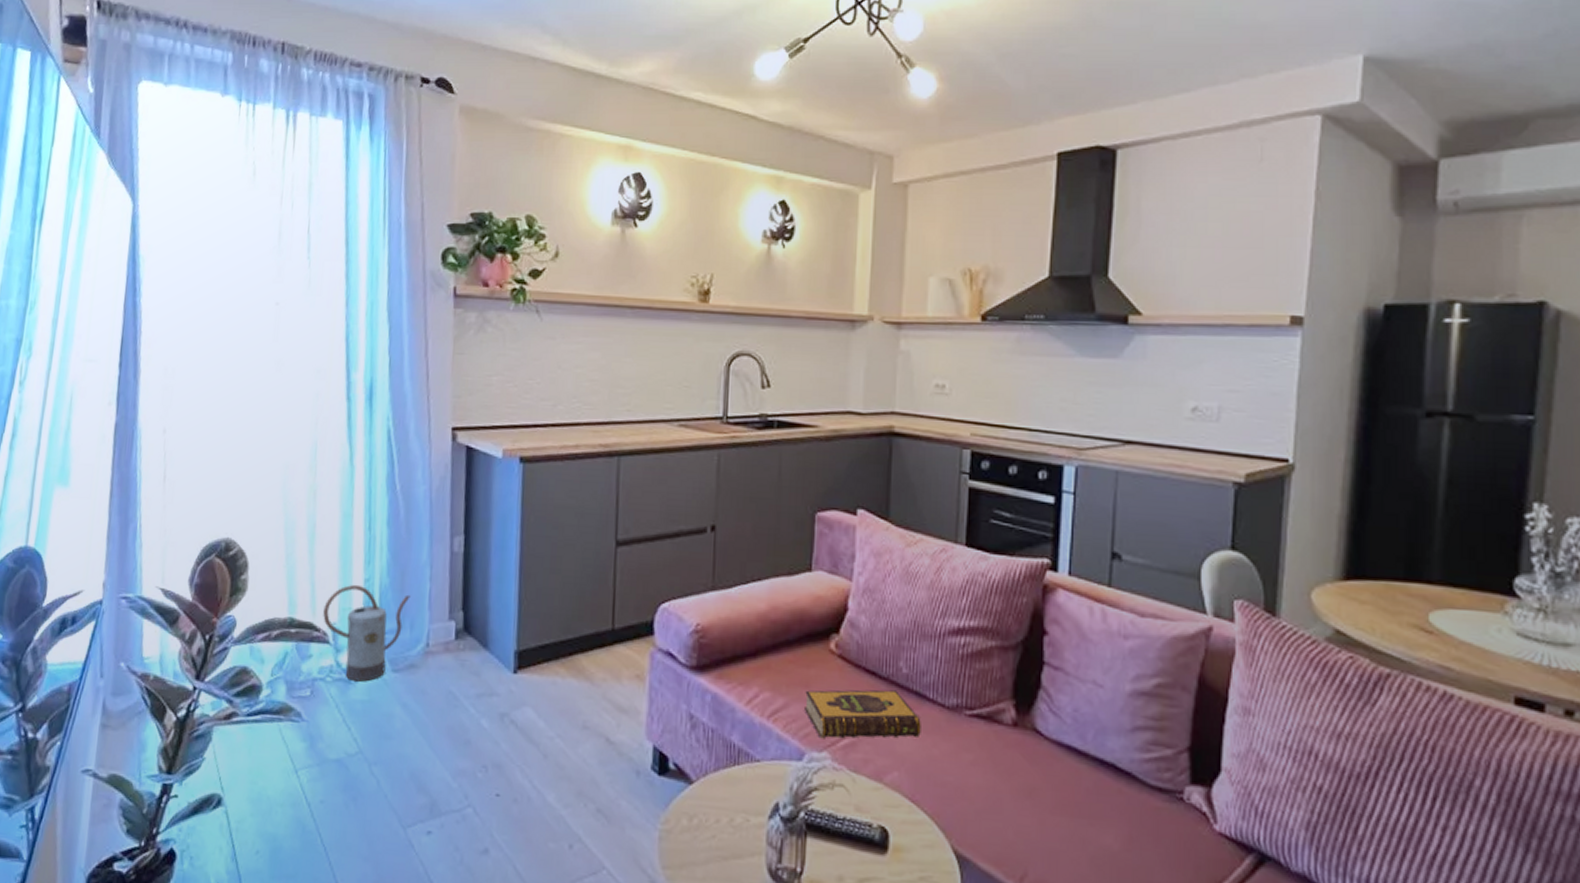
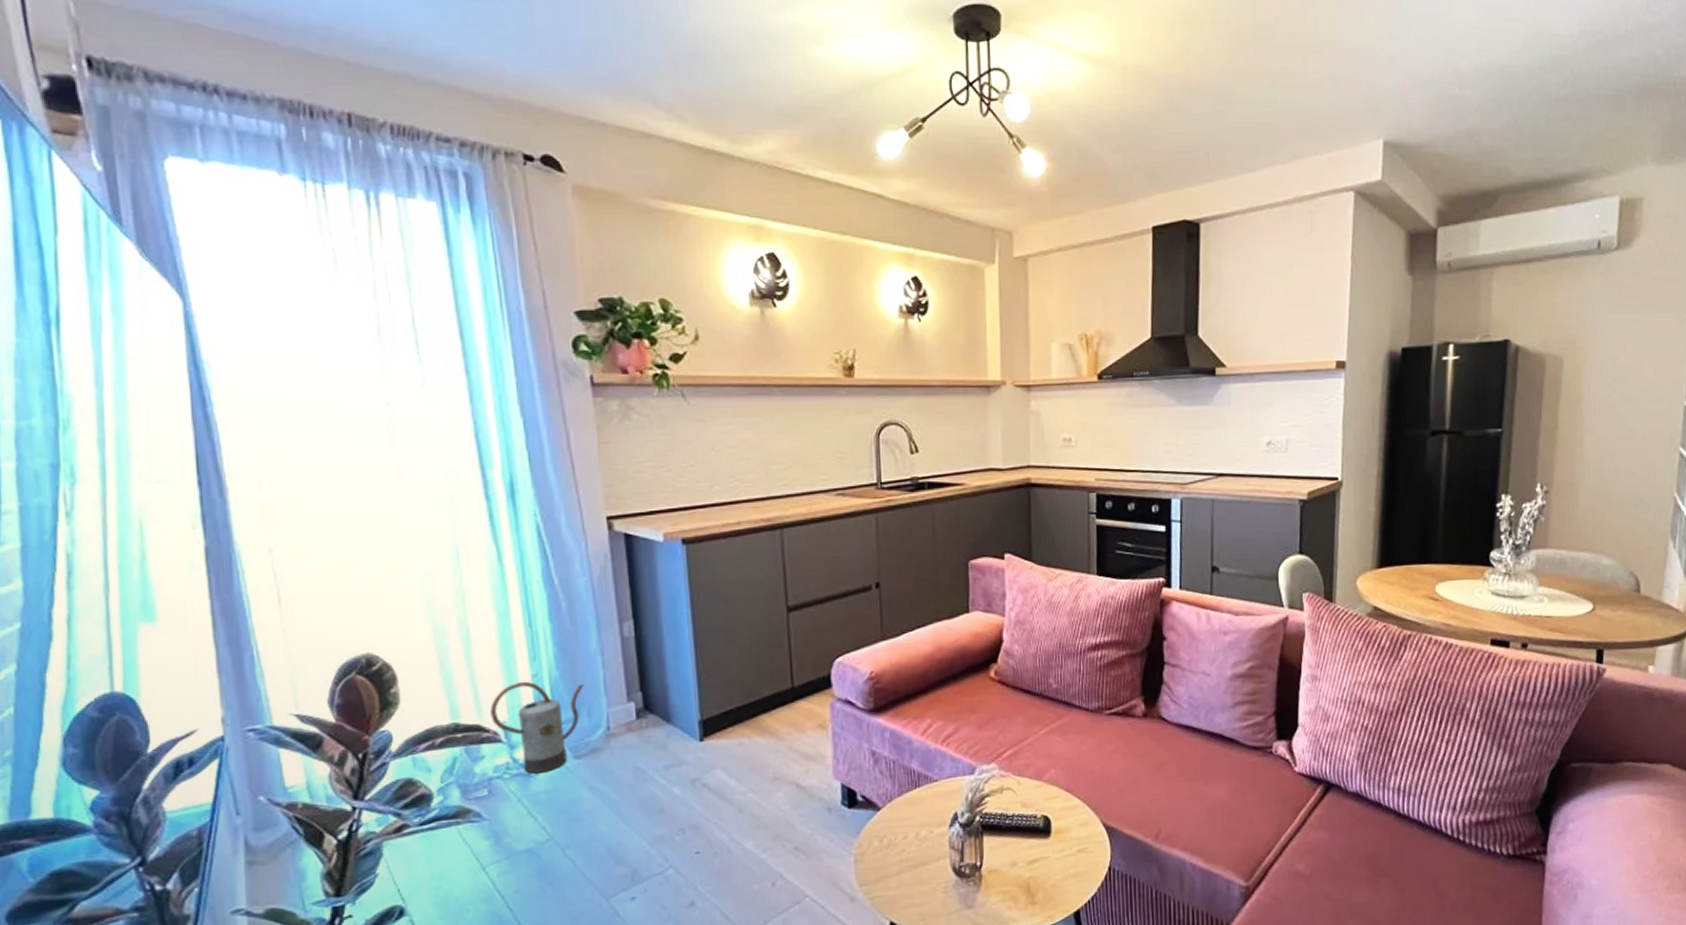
hardback book: present [804,689,921,739] -> none [972,703,1071,753]

